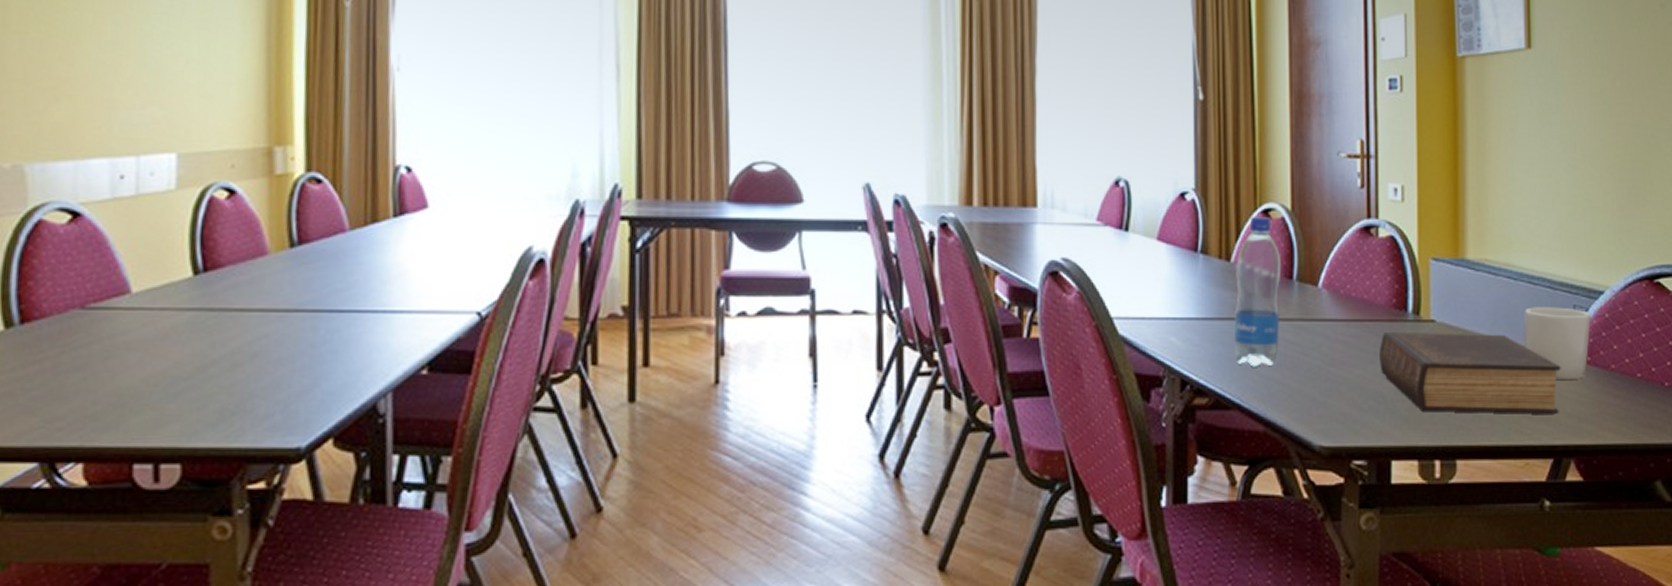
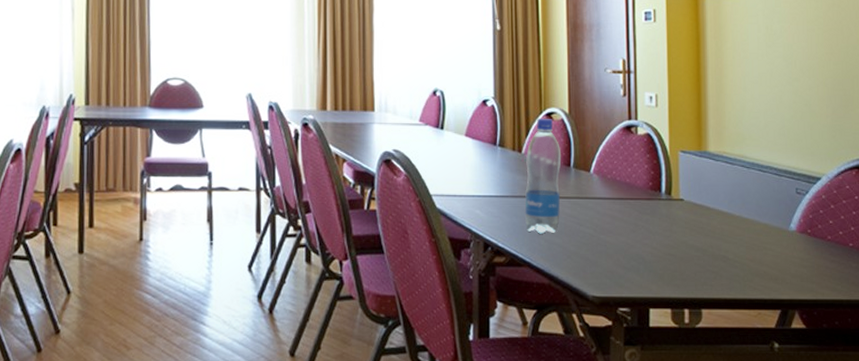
book: present [1379,331,1561,415] -> none [639,207,786,275]
mug: present [1524,307,1591,379] -> none [755,189,811,247]

